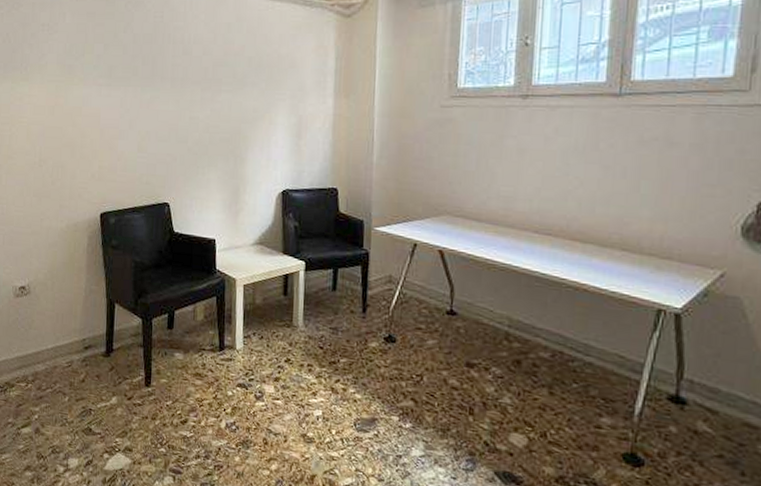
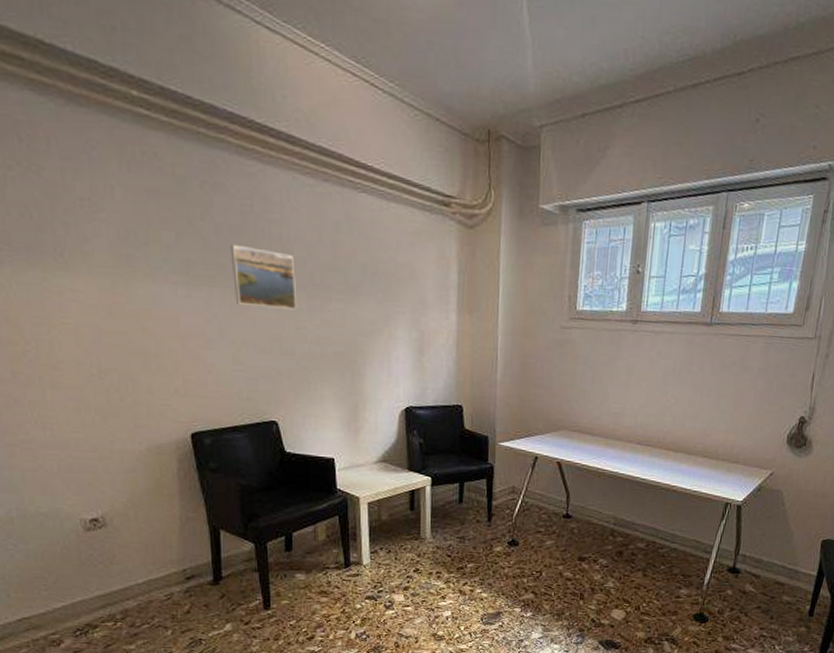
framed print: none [143,49,193,102] -> present [230,244,298,310]

